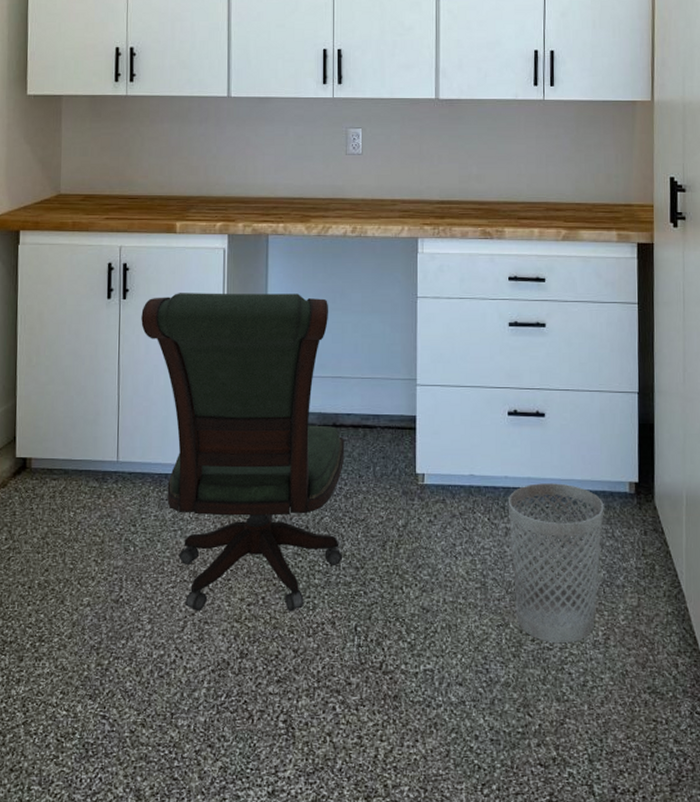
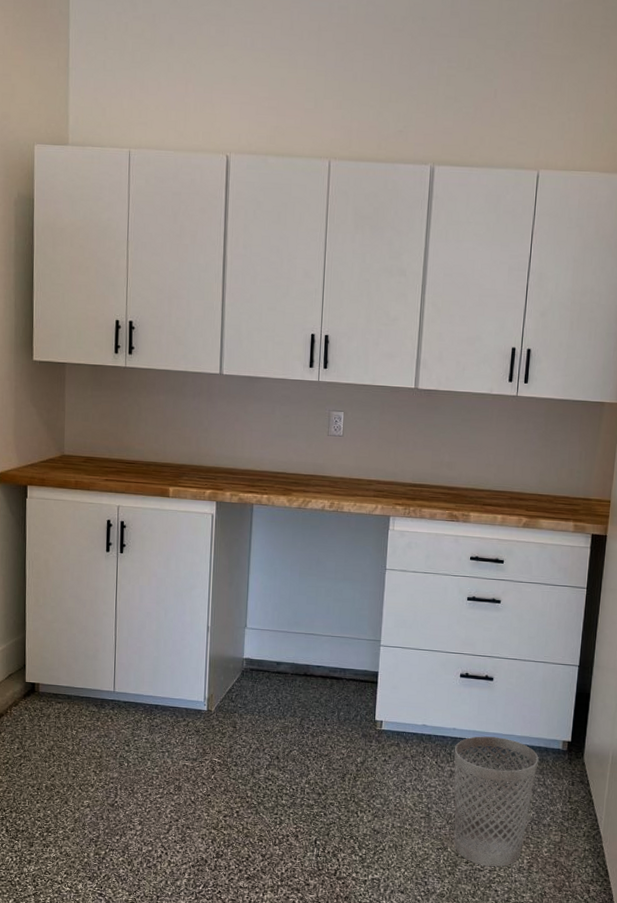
office chair: present [141,293,345,612] -> none [136,551,314,825]

